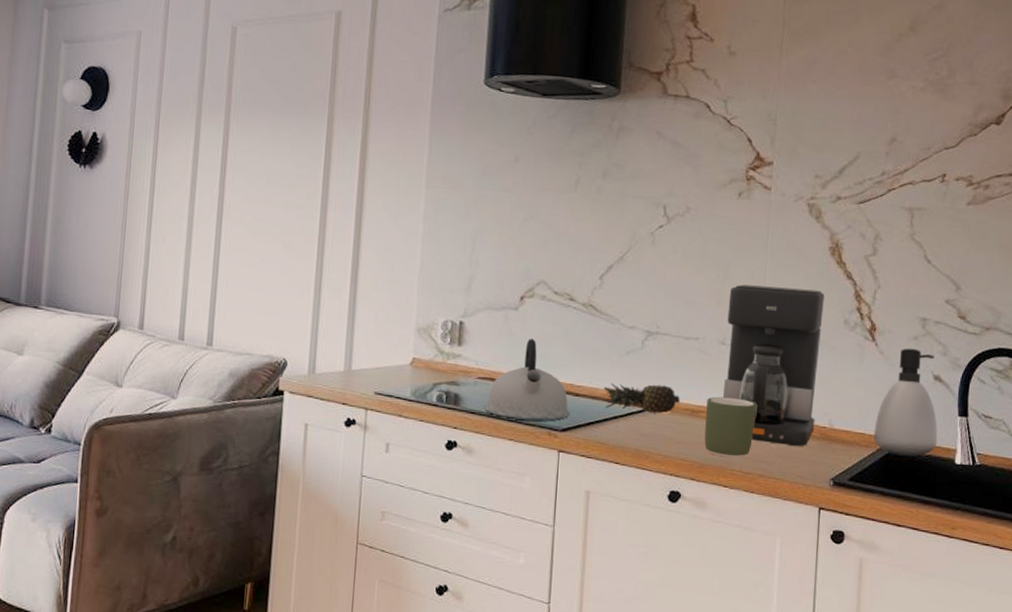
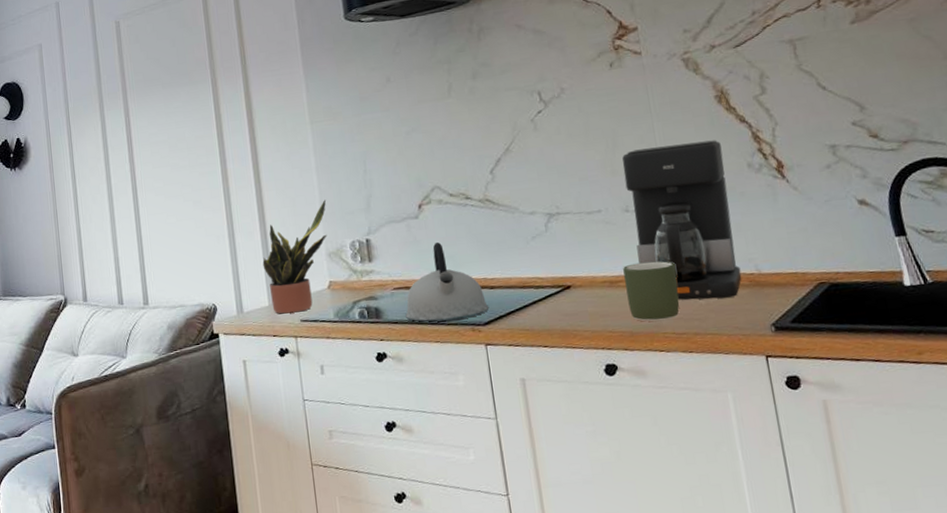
potted plant: none [345,271,427,384] -> present [262,199,327,314]
fruit: present [603,383,680,414] -> none [516,262,596,296]
soap dispenser: present [873,348,938,457] -> none [805,177,880,289]

